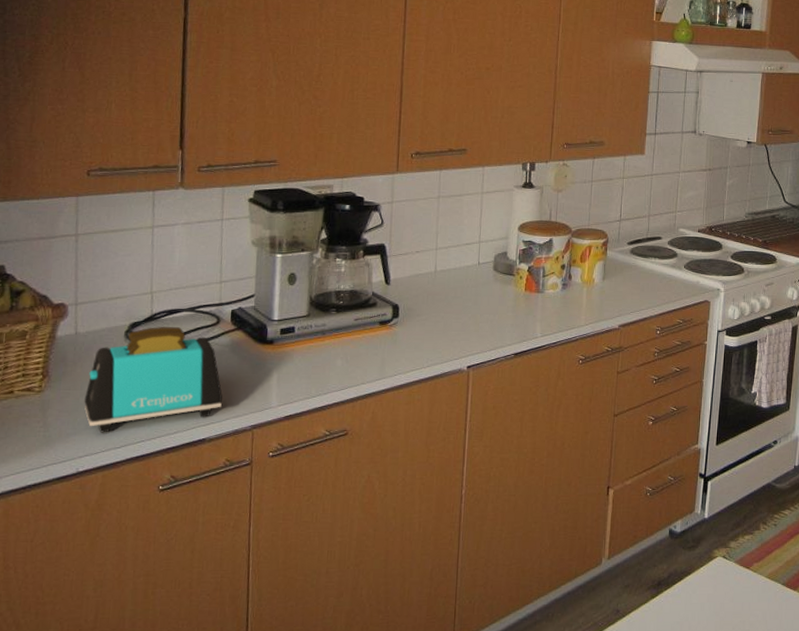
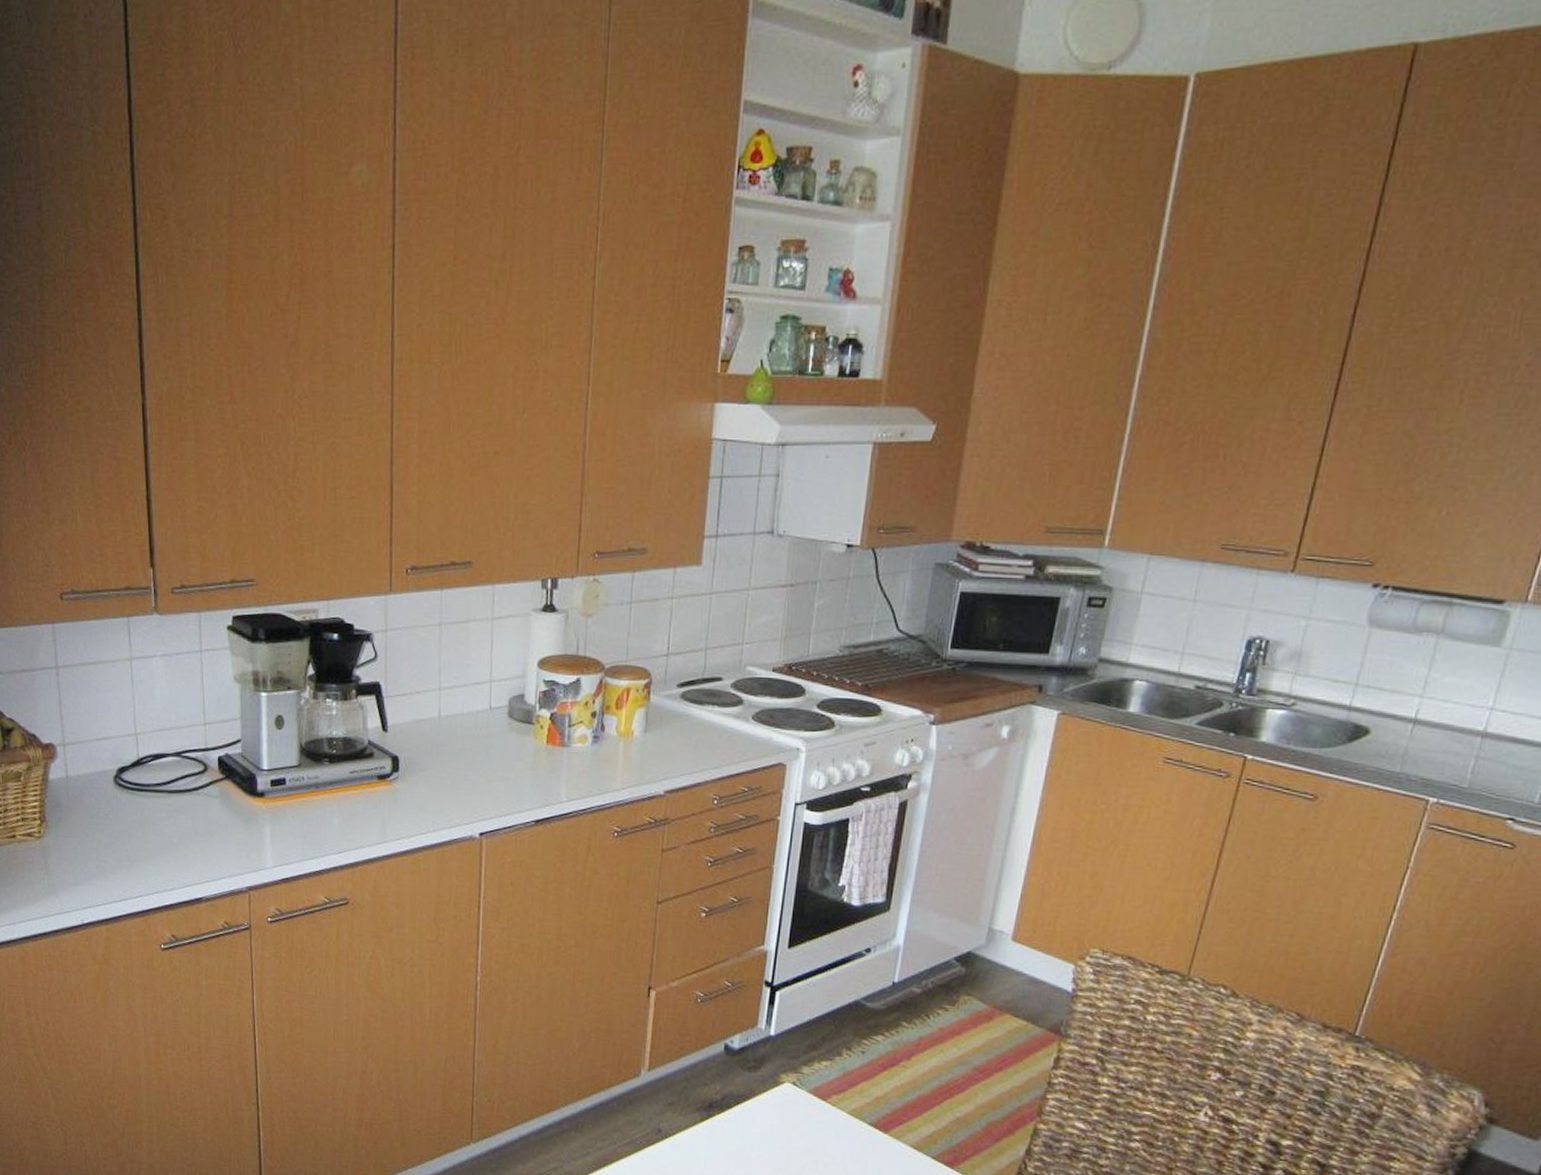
toaster: present [84,327,223,433] -> none [82,772,216,885]

